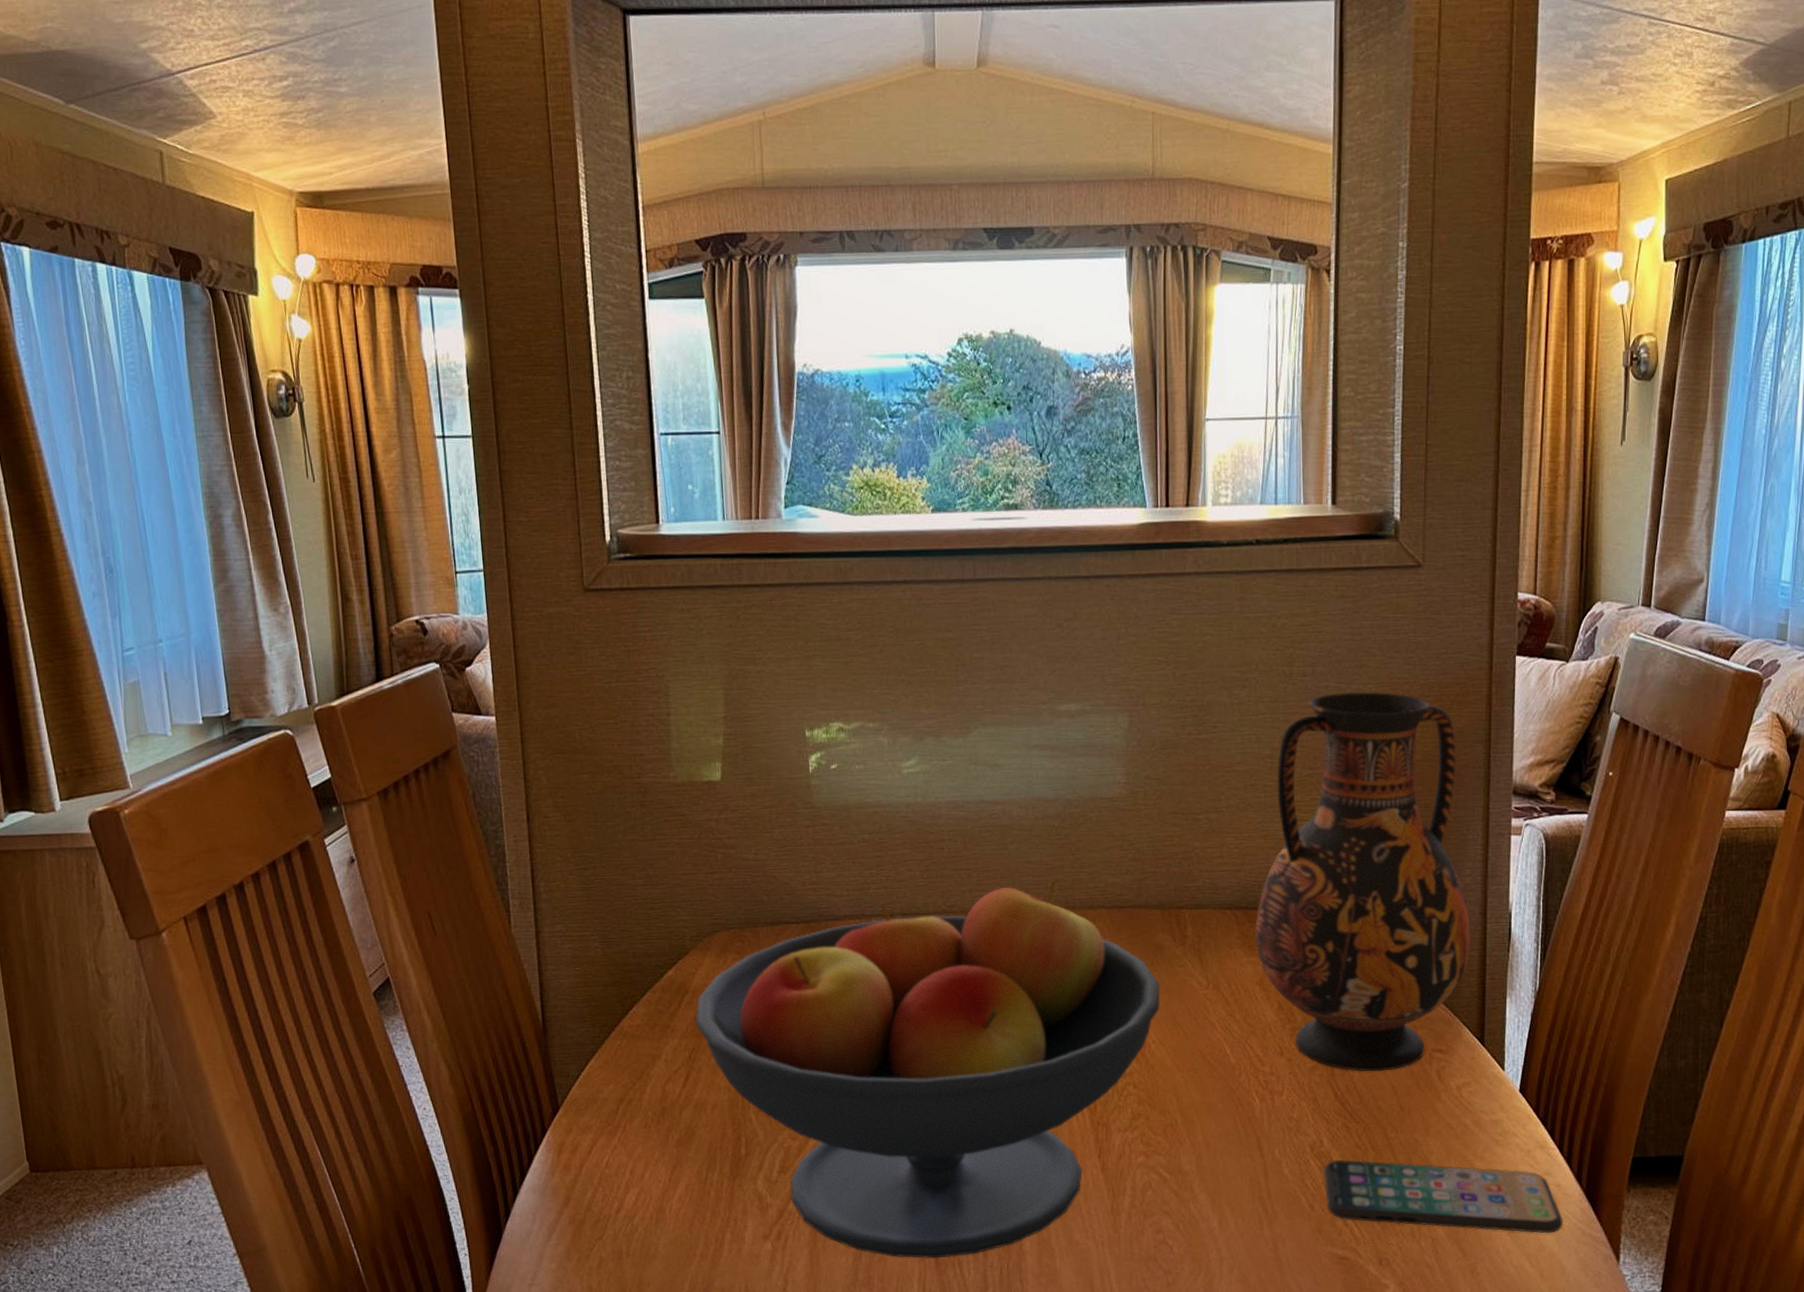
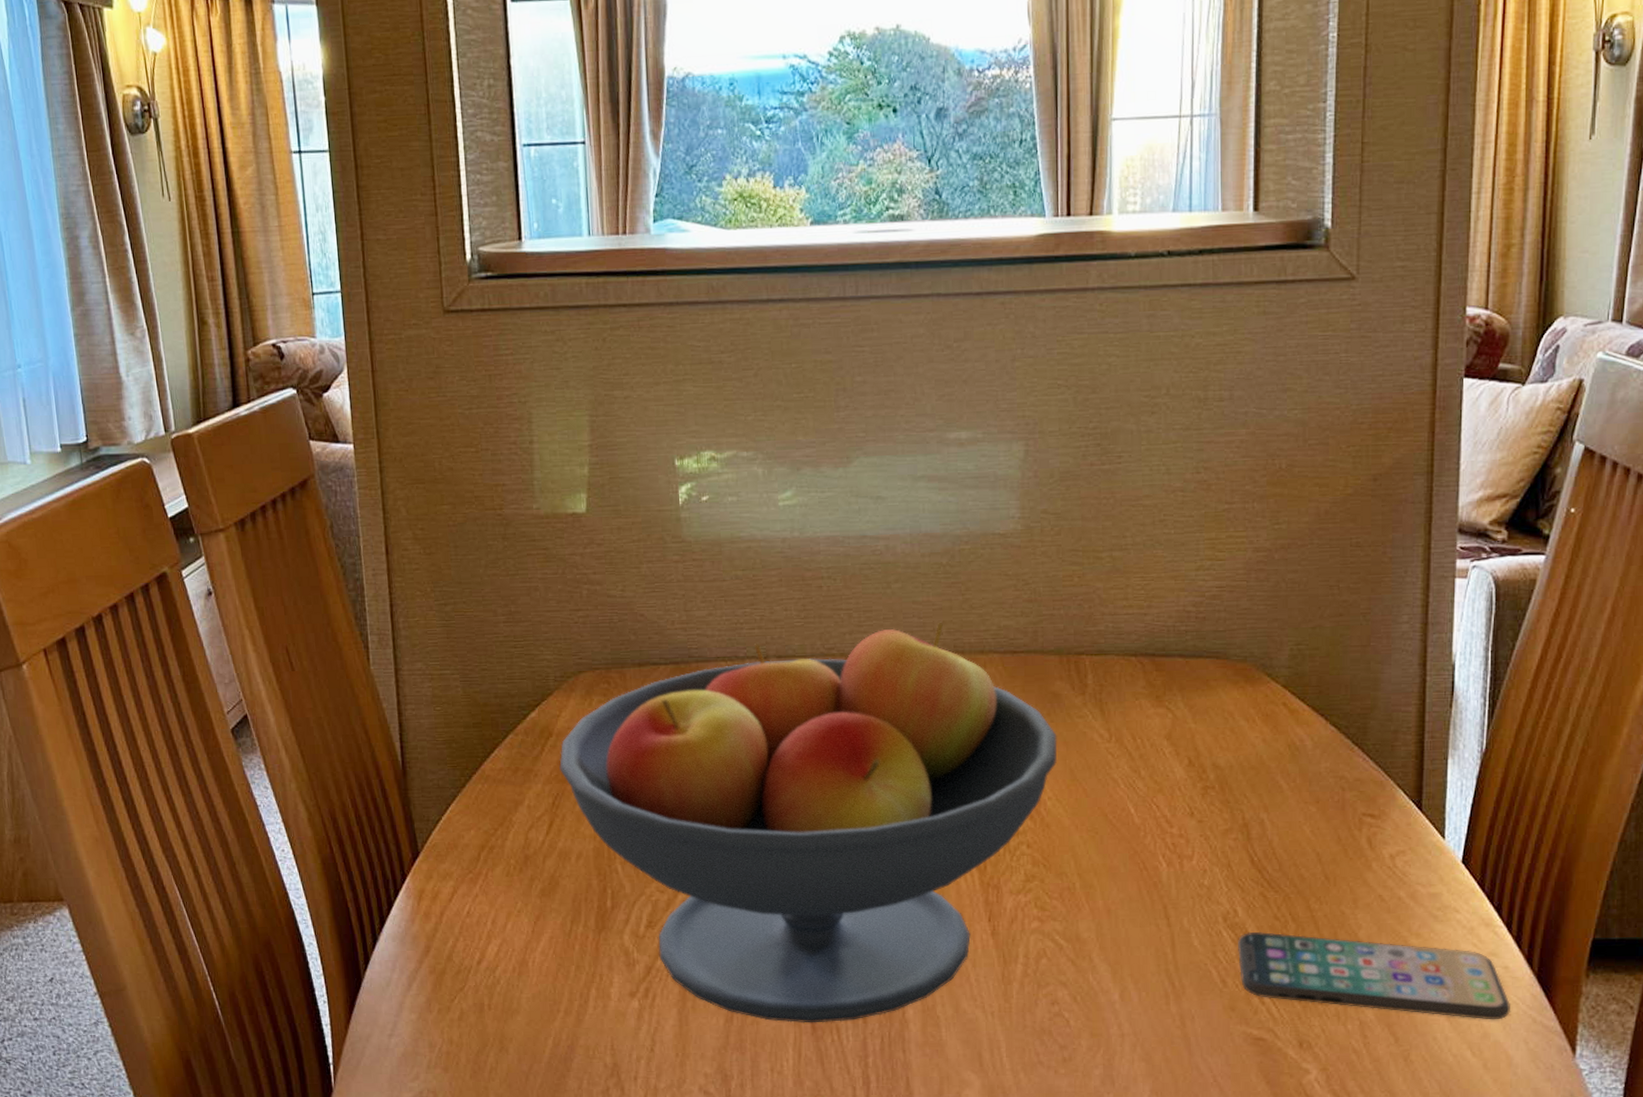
vase: present [1255,691,1471,1072] -> none [1163,418,1408,837]

